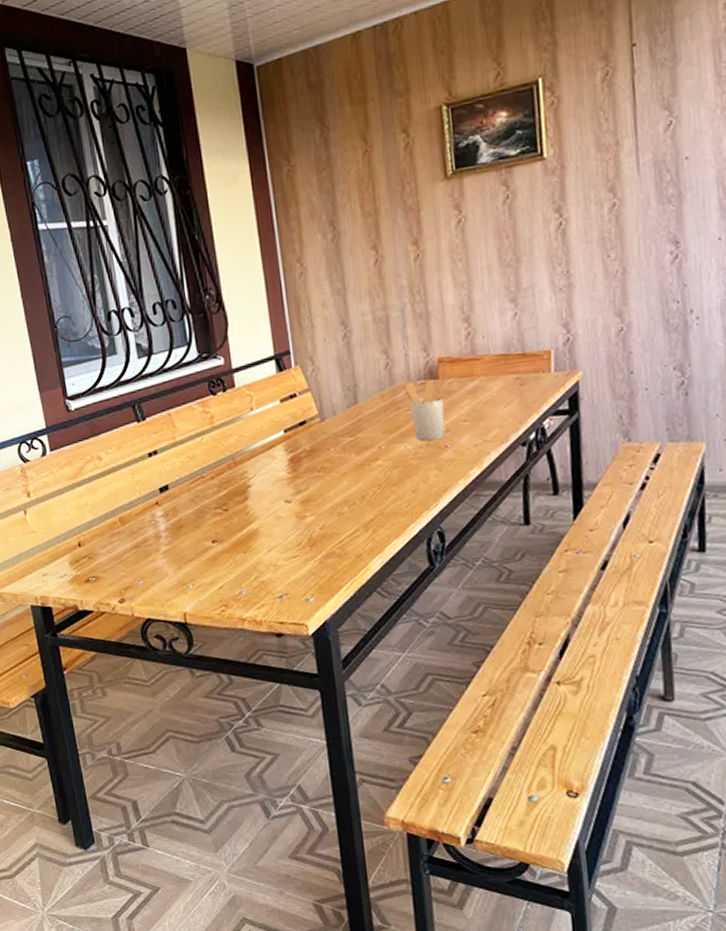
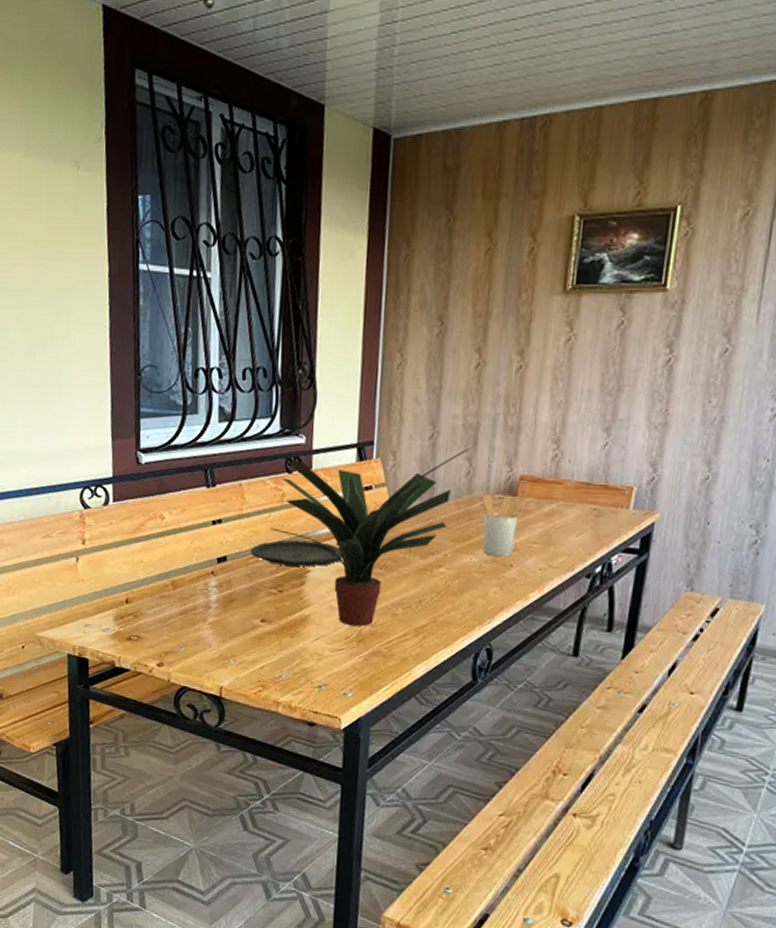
plate: none [190,456,280,485] -> present [251,539,343,567]
potted plant: none [205,338,388,532] -> present [270,445,474,626]

